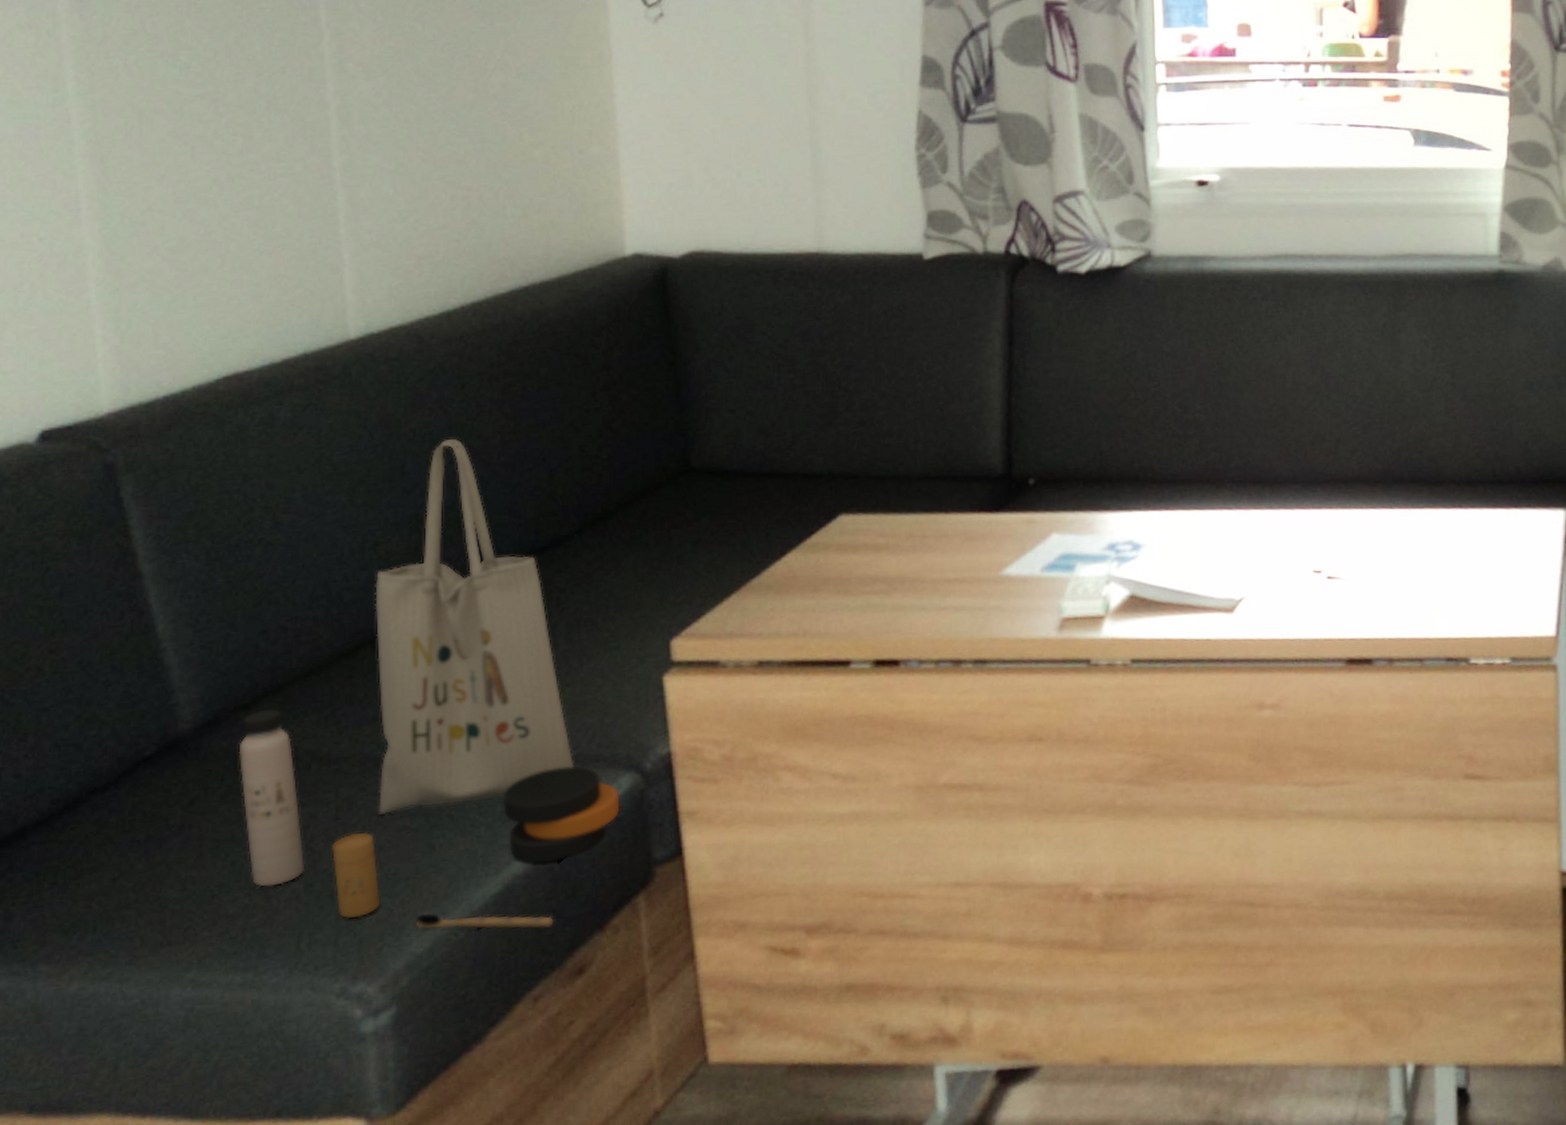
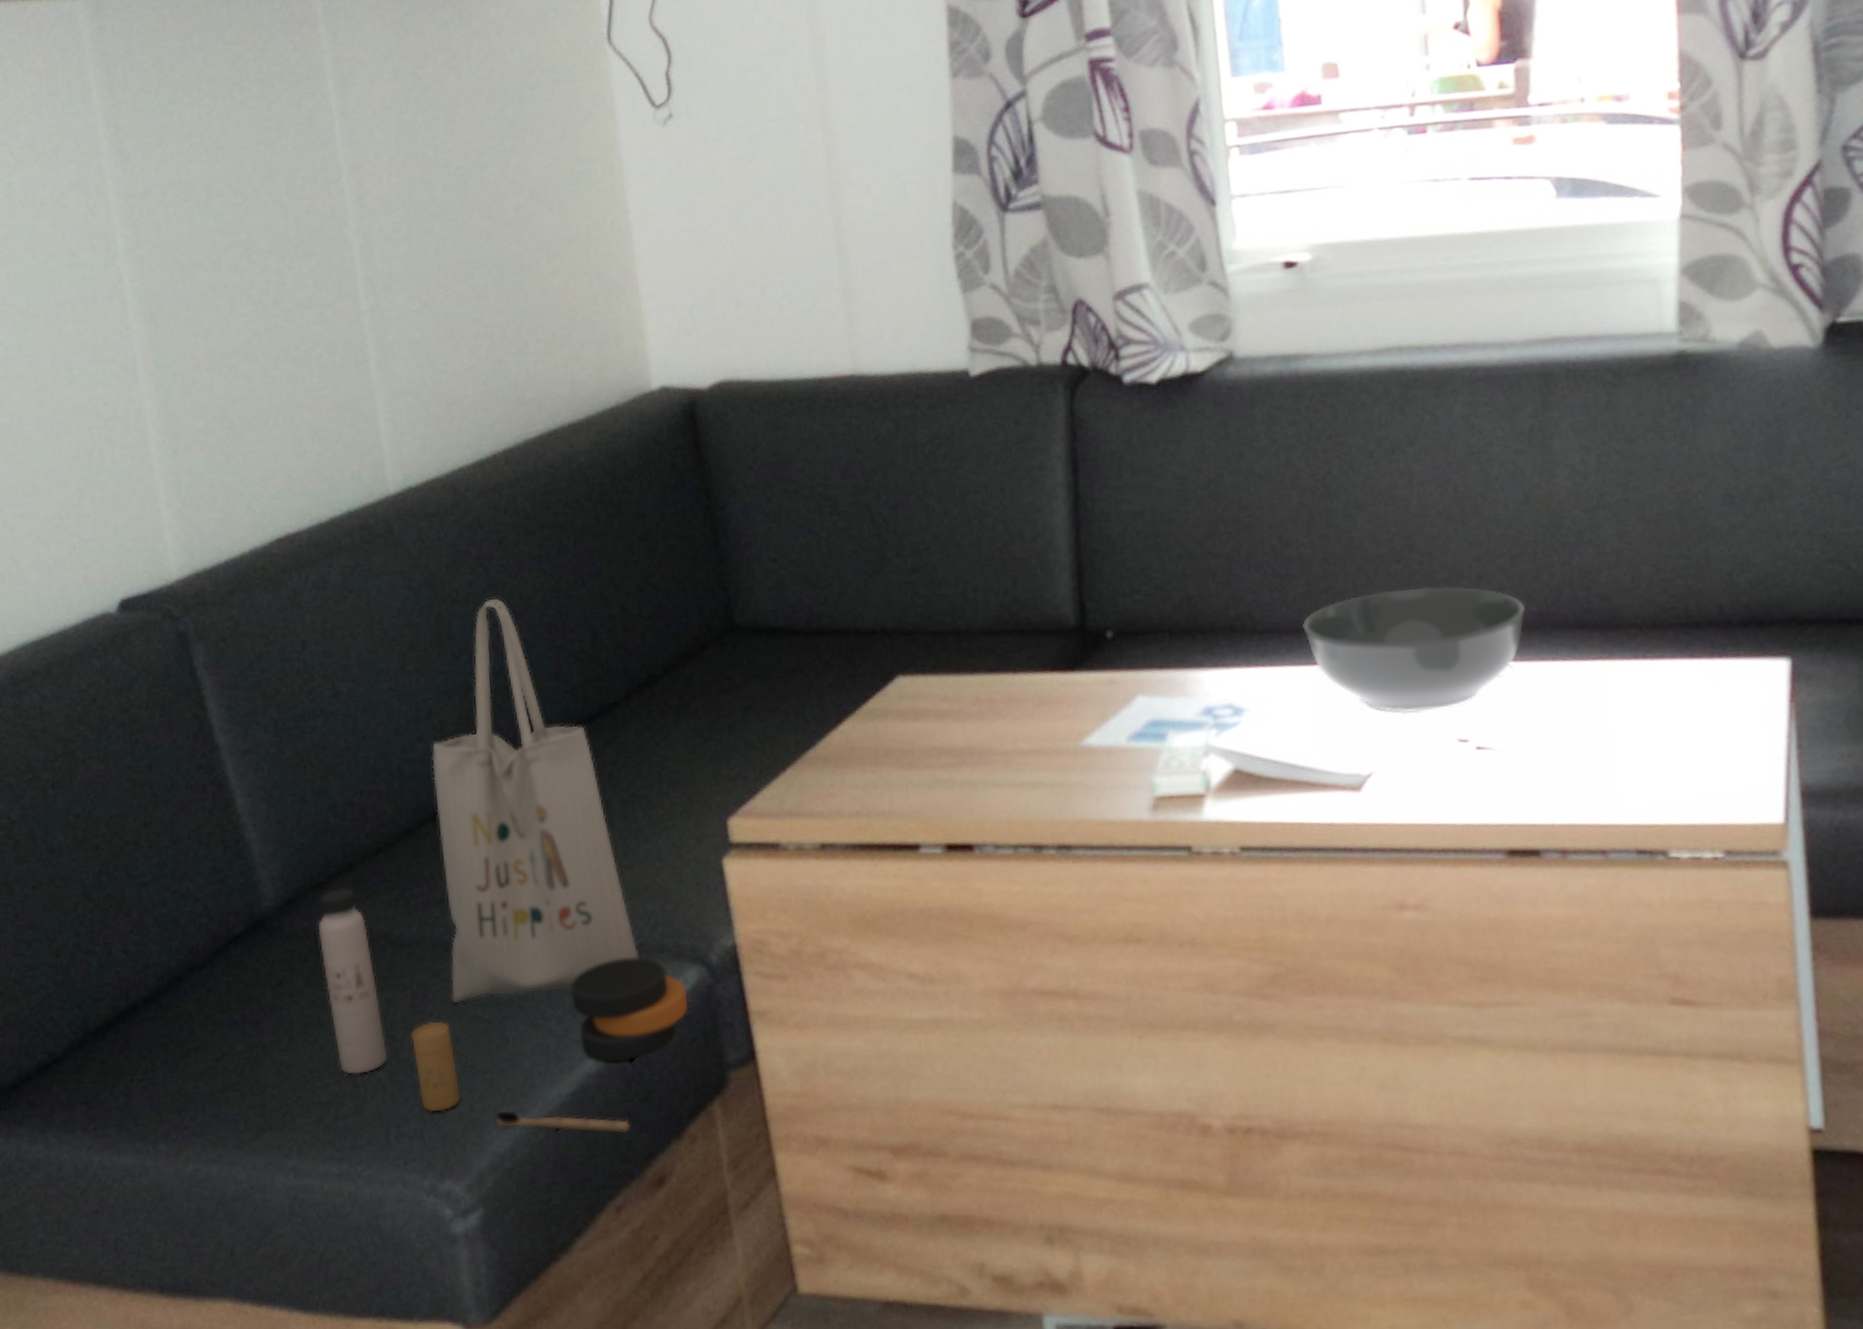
bowl: none [1194,447,1373,548] -> present [1302,586,1527,711]

